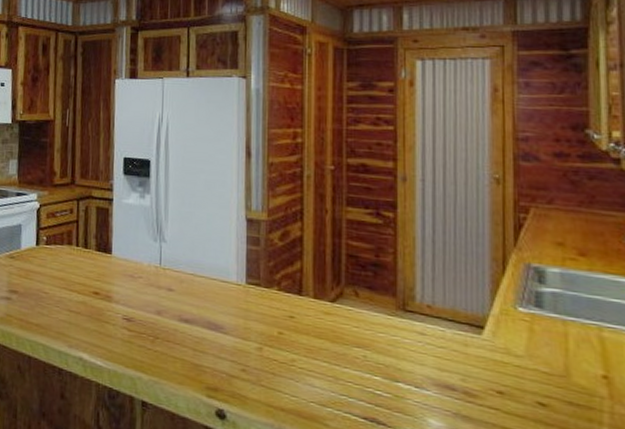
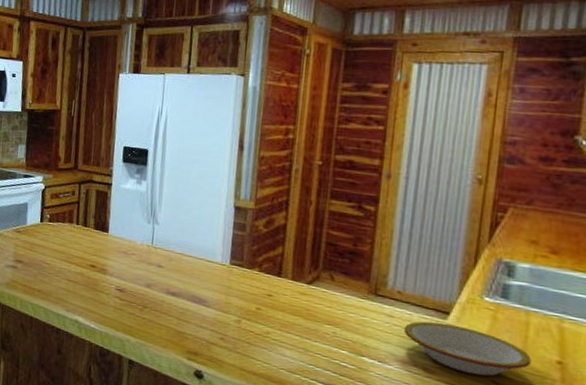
bowl: none [439,338,576,398] -> present [404,321,531,377]

